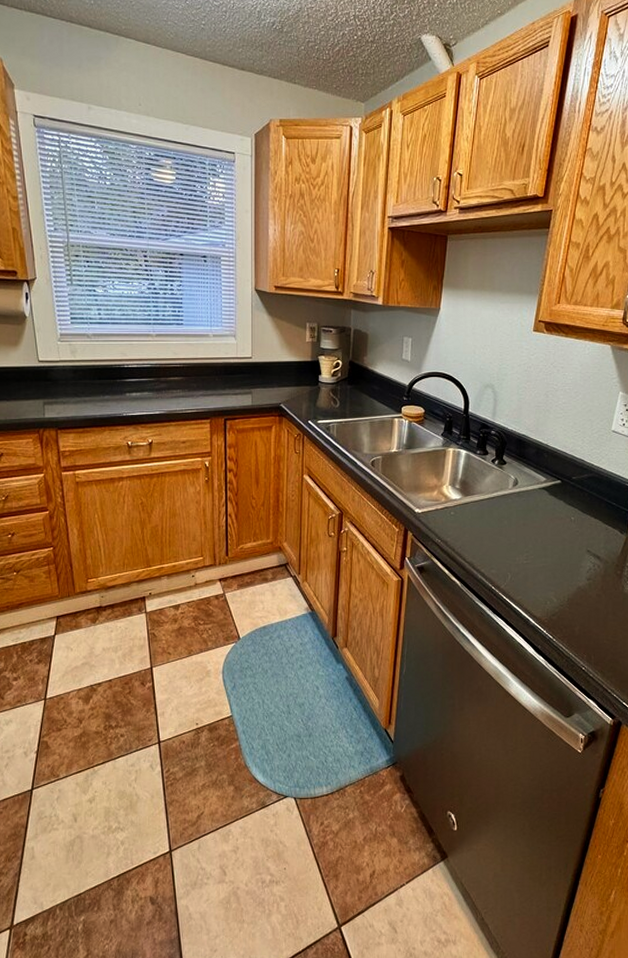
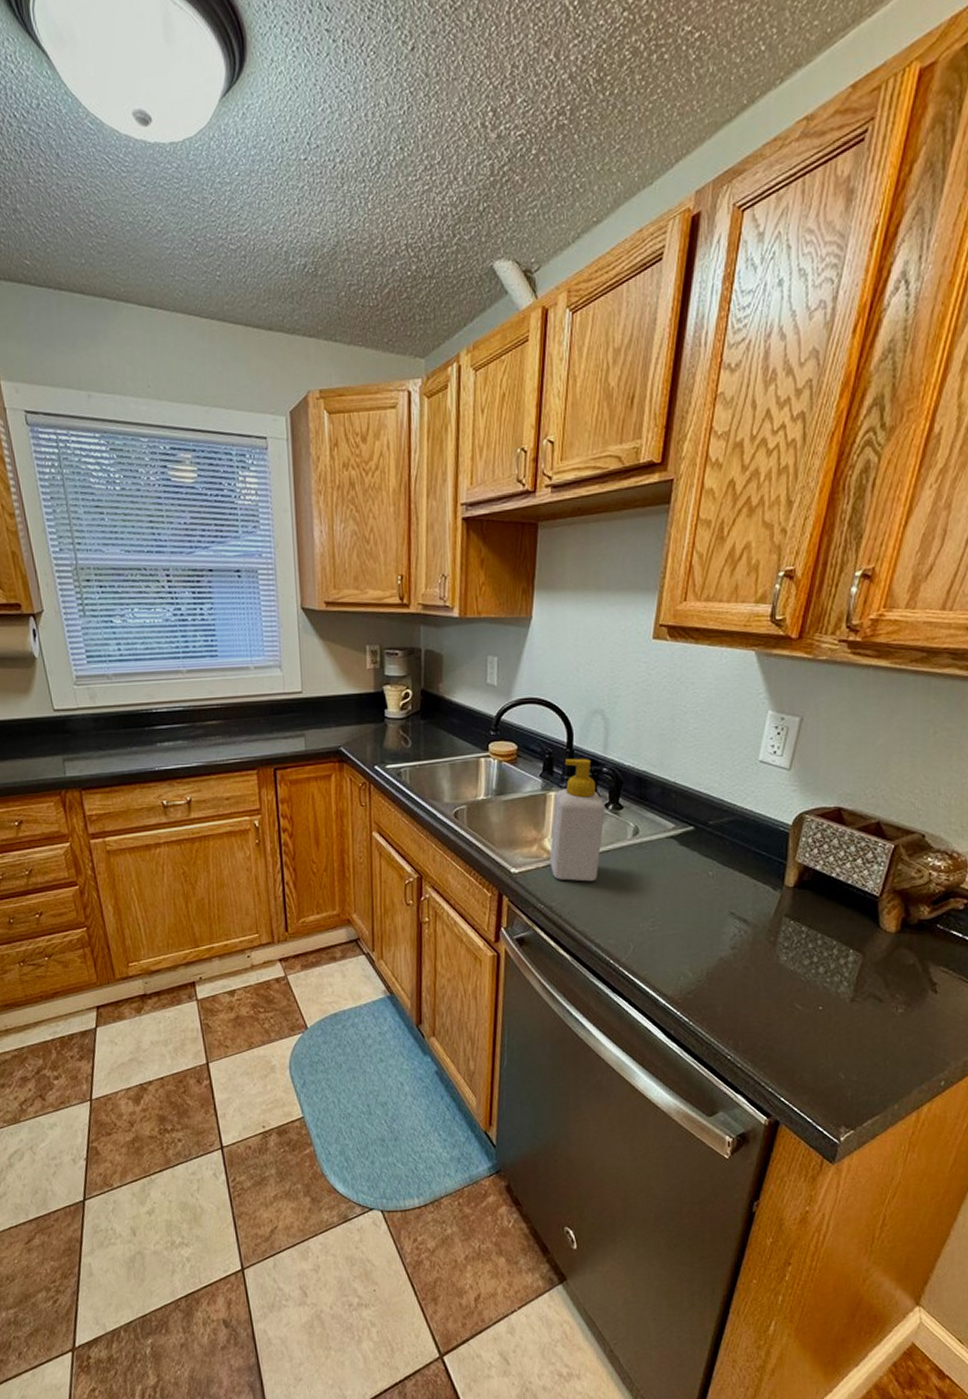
soap bottle: none [447,422,493,522] -> present [549,758,606,882]

